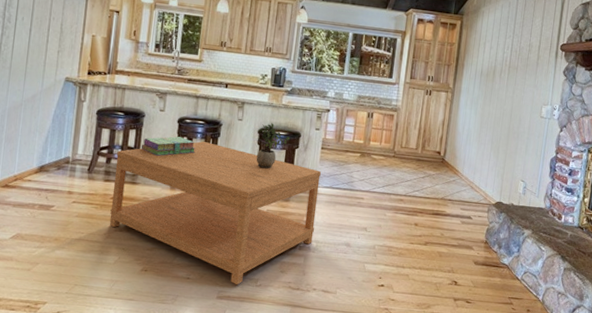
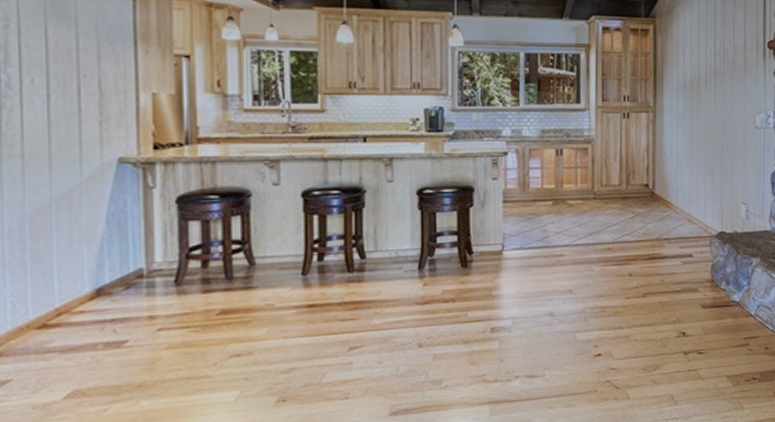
coffee table: present [110,141,321,286] -> none [217,216,507,393]
stack of books: present [141,136,195,156] -> none [251,216,332,246]
potted plant: present [256,123,290,169] -> none [418,179,460,239]

